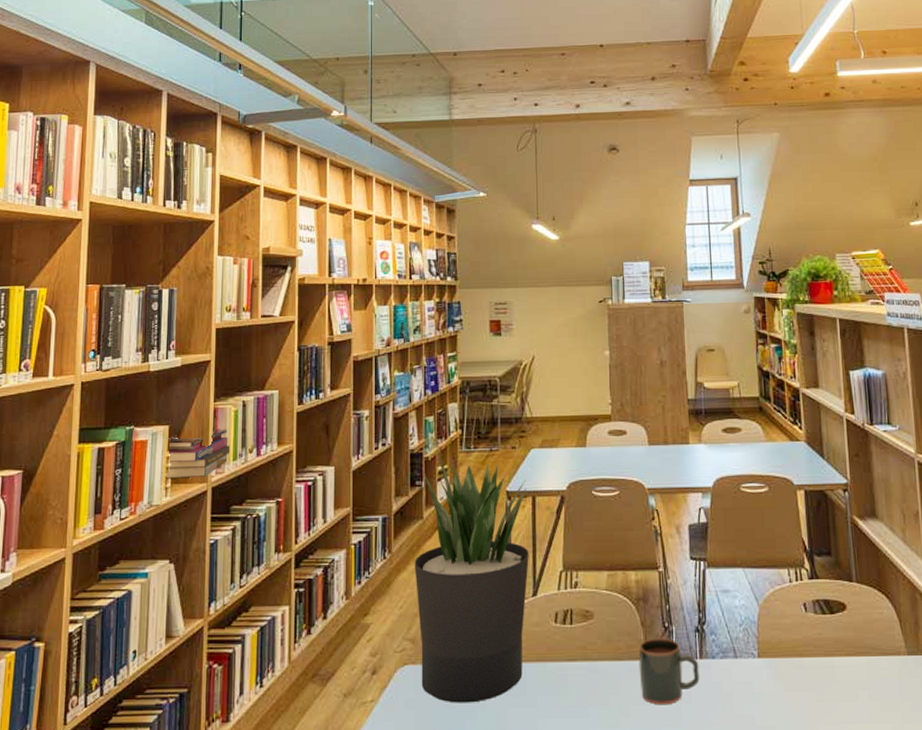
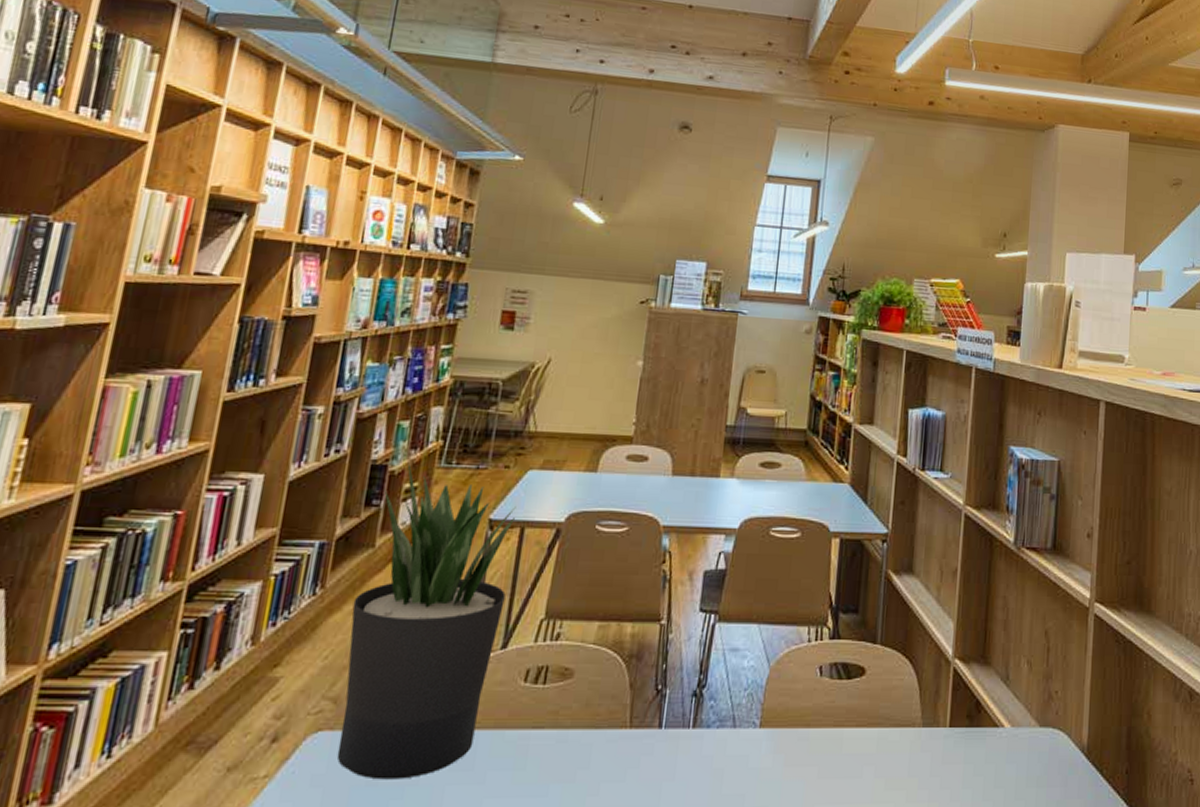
books: present [166,429,231,479] -> none [13,414,119,477]
mug: present [638,637,700,705] -> none [616,702,691,782]

